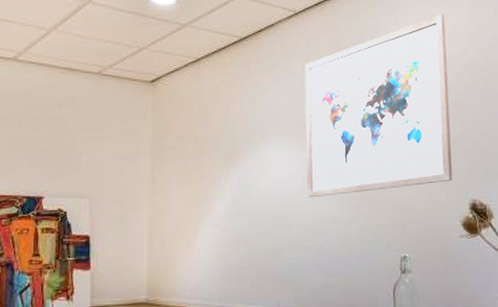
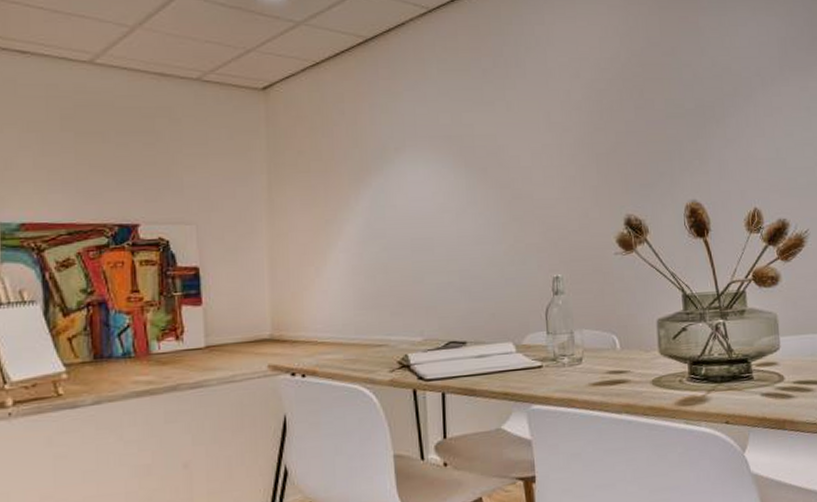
wall art: present [304,15,453,198] -> none [441,14,606,218]

